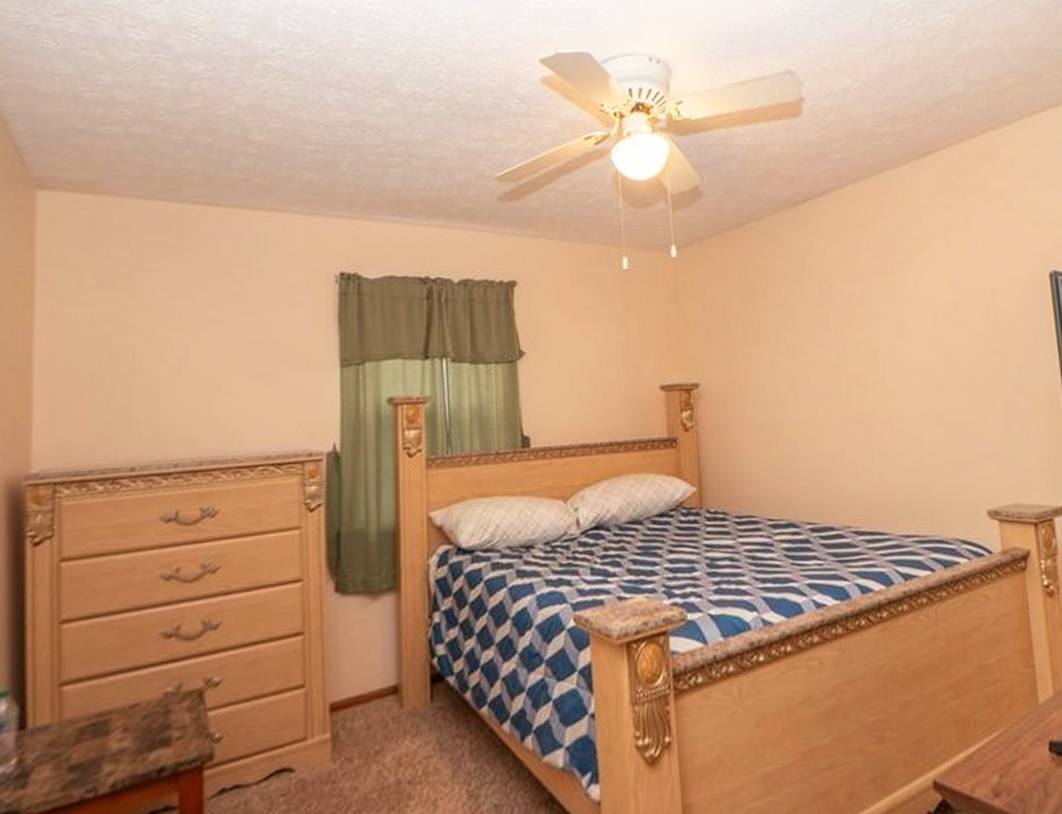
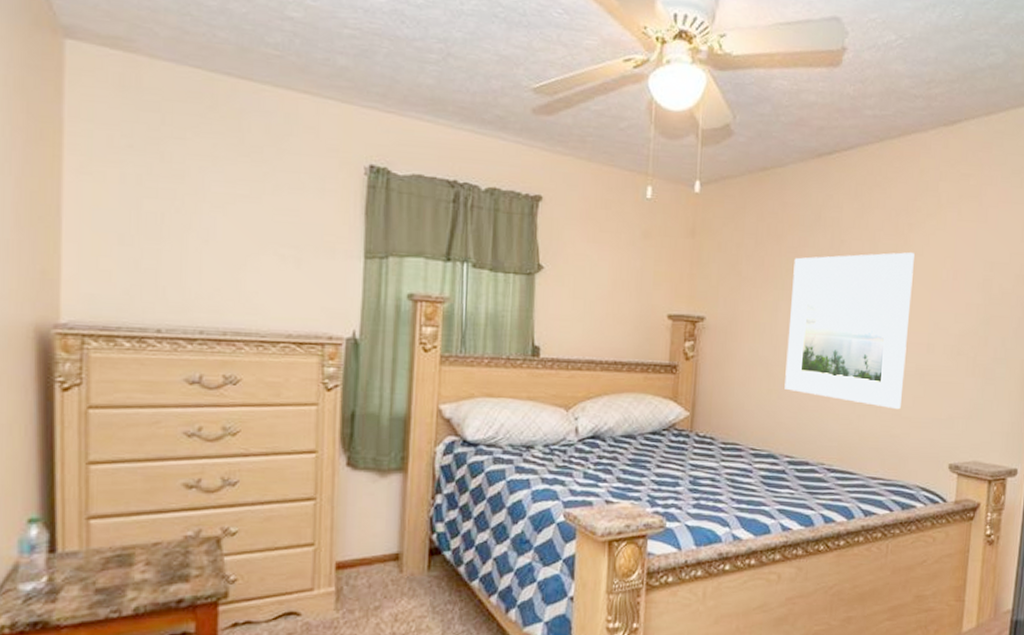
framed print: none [784,290,923,457] -> present [784,252,915,410]

